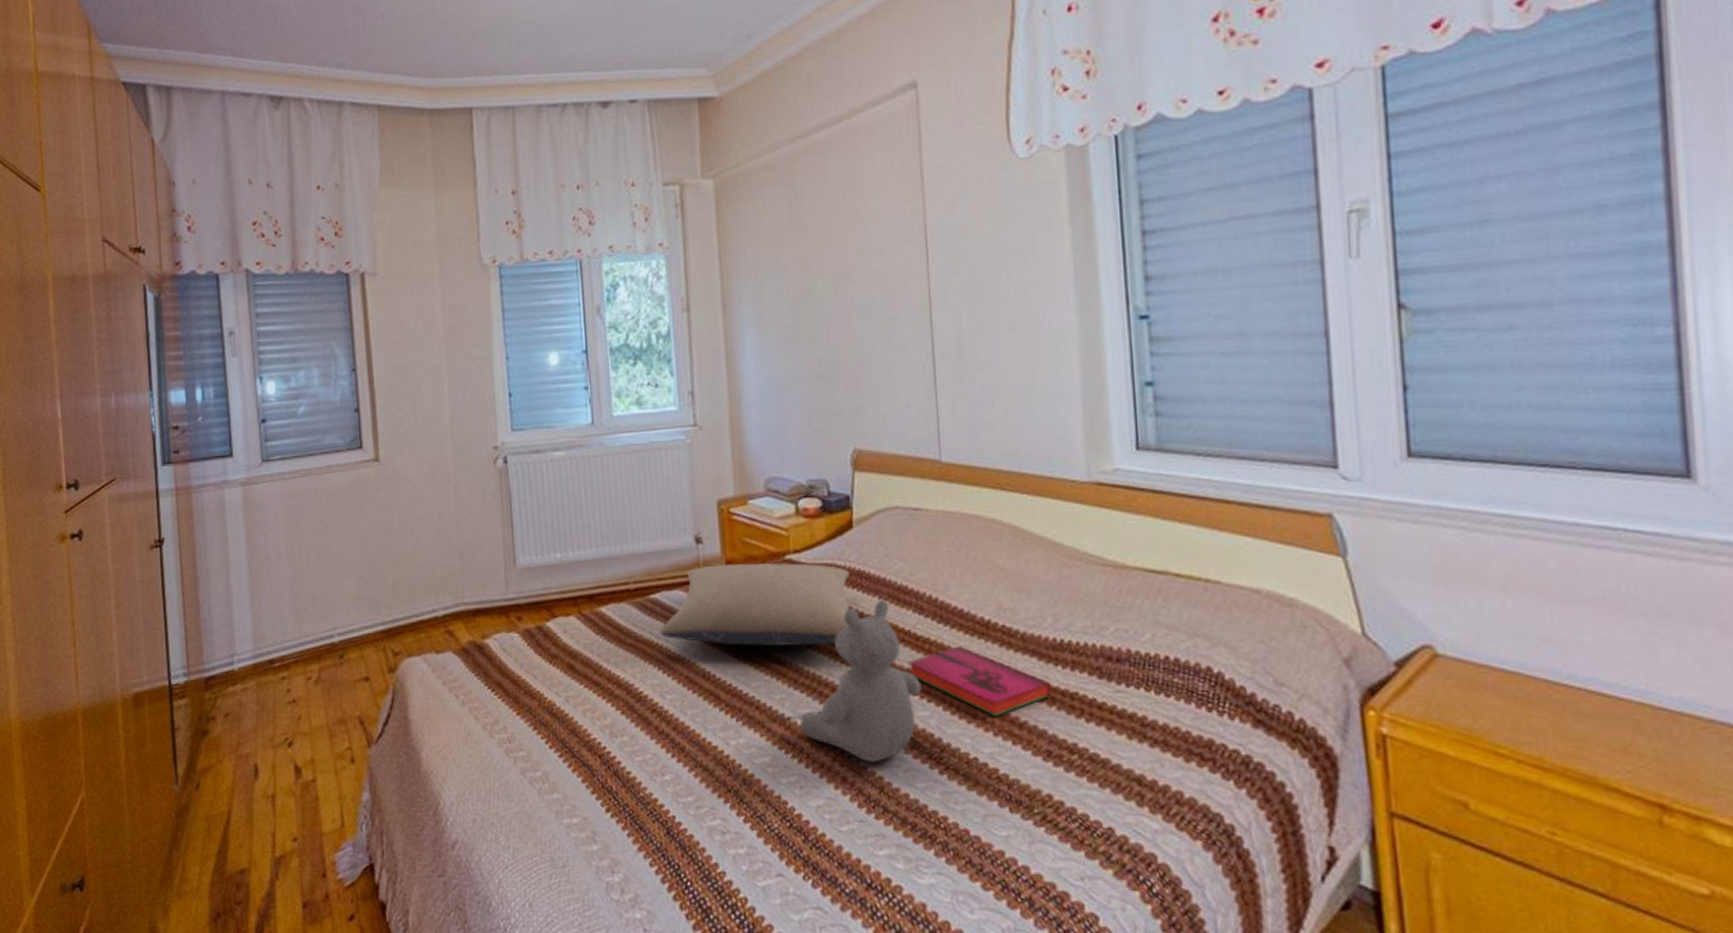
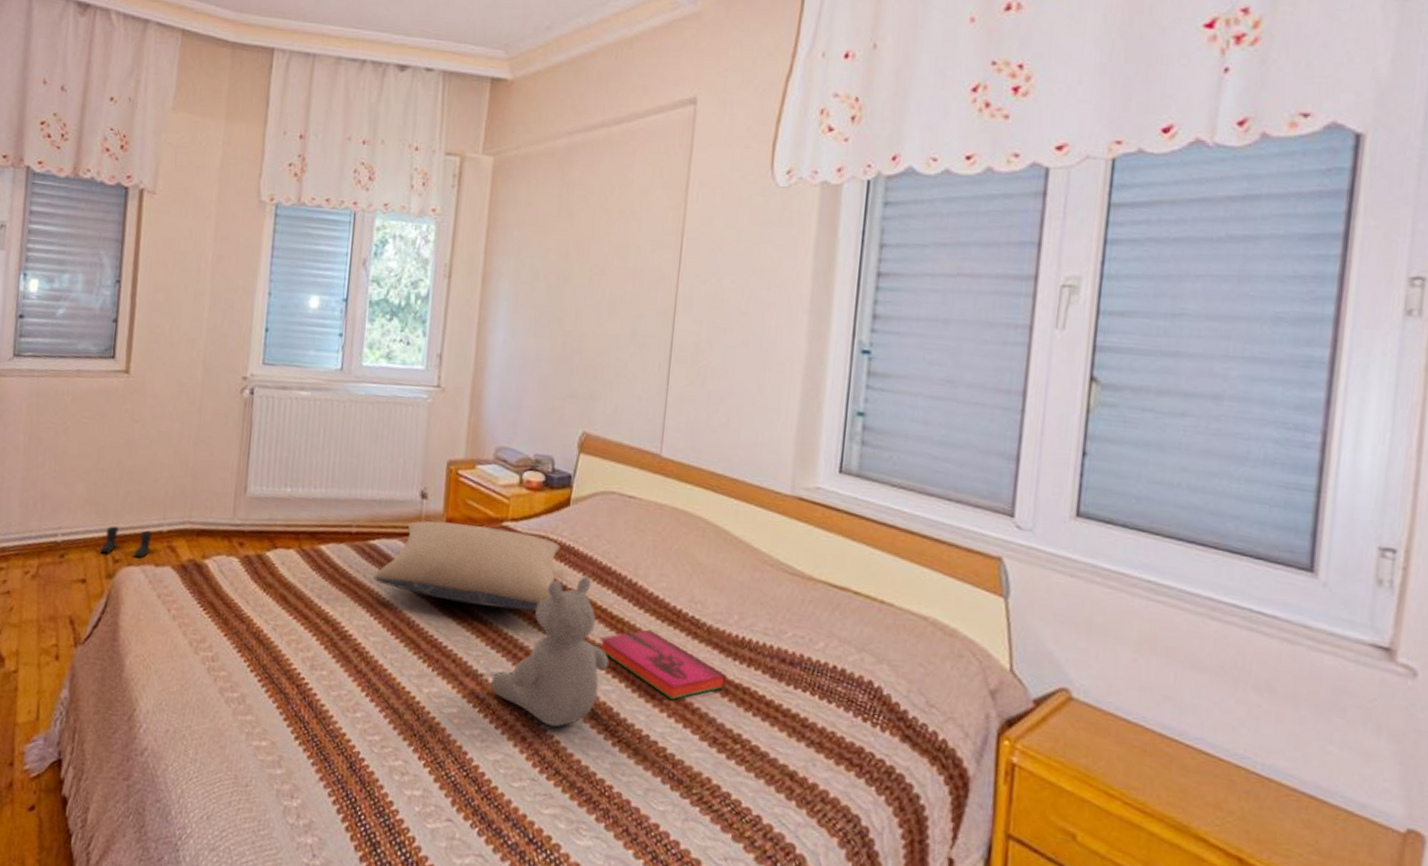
boots: none [377,618,428,648] -> present [99,526,153,558]

